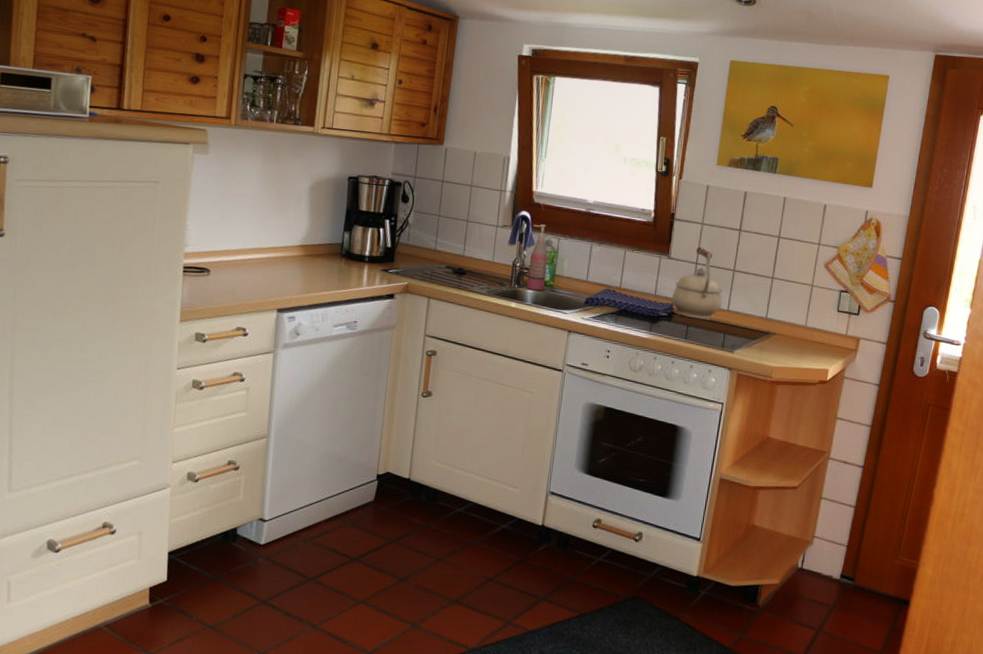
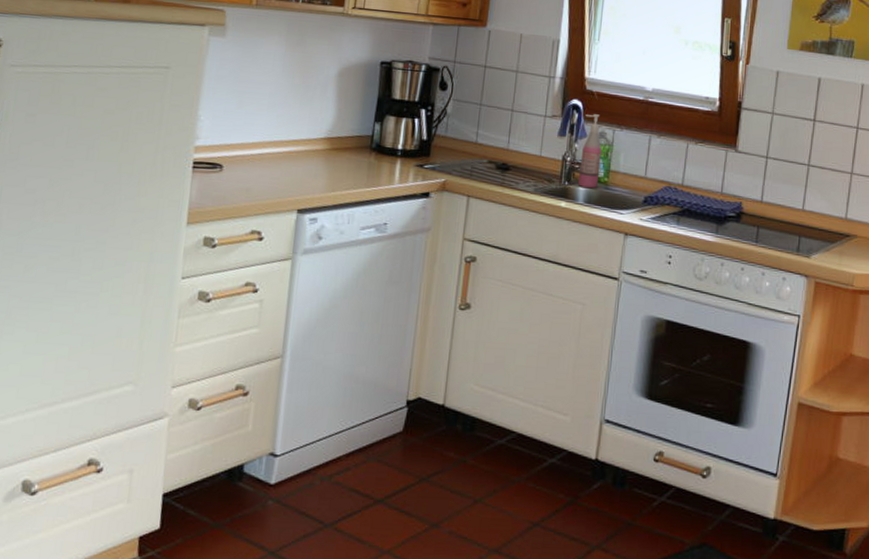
kettle: present [671,246,724,320] -> none [739,138,798,221]

